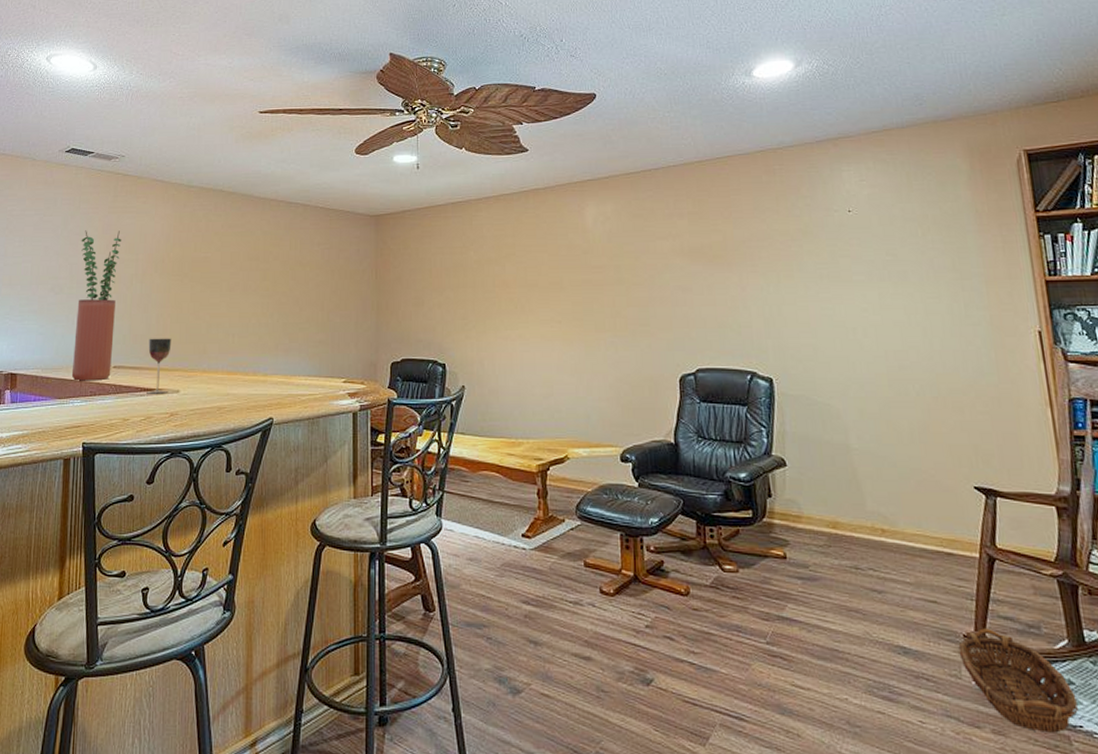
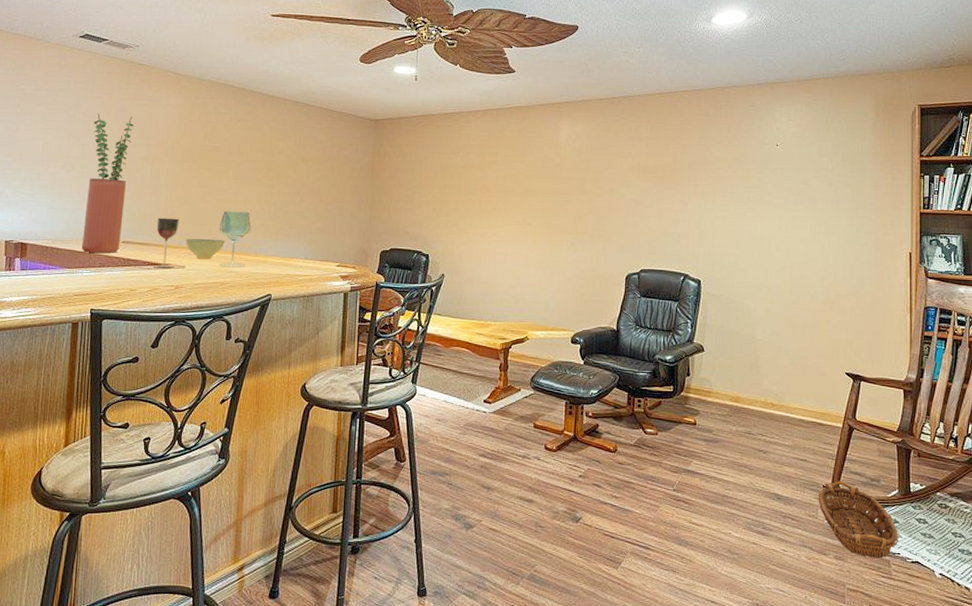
bowl: none [179,358,222,382] -> present [186,238,226,260]
wine glass: none [213,327,248,390] -> present [218,211,252,268]

